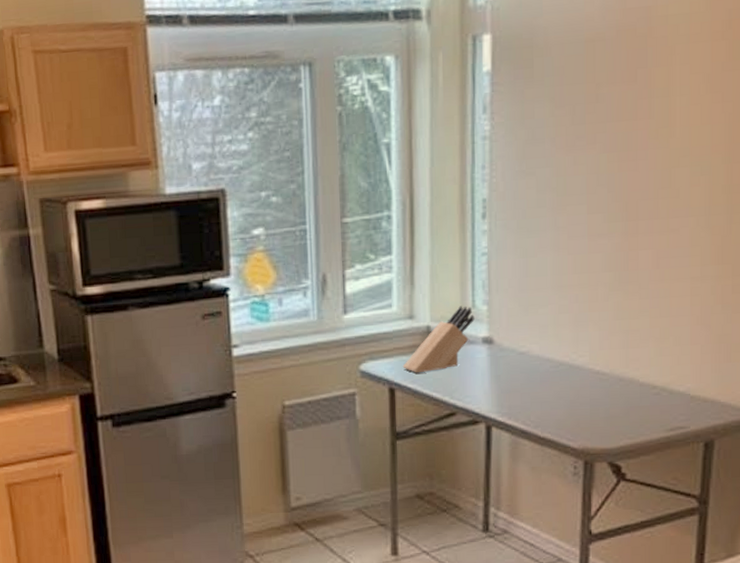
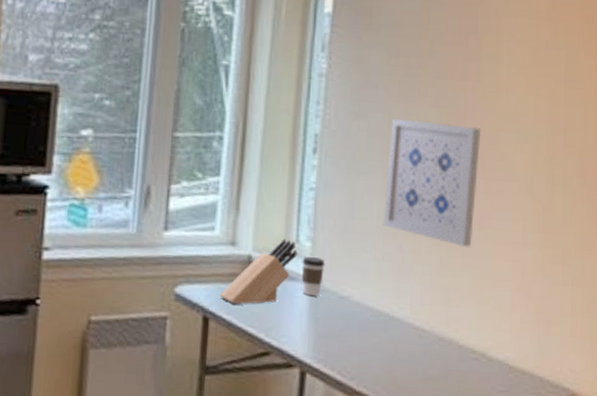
coffee cup: none [480,319,503,356] -> present [301,257,325,296]
wall art: none [558,166,655,290] -> present [383,118,481,248]

